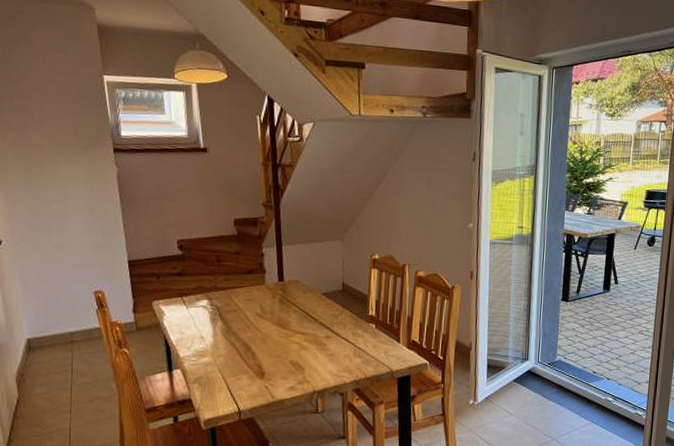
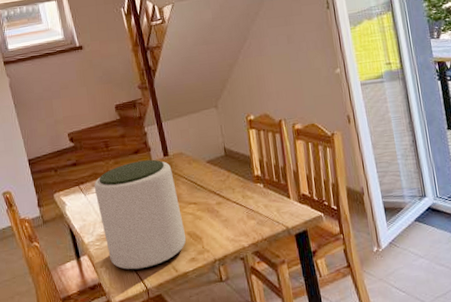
plant pot: none [198,281,289,391] -> present [94,159,187,270]

